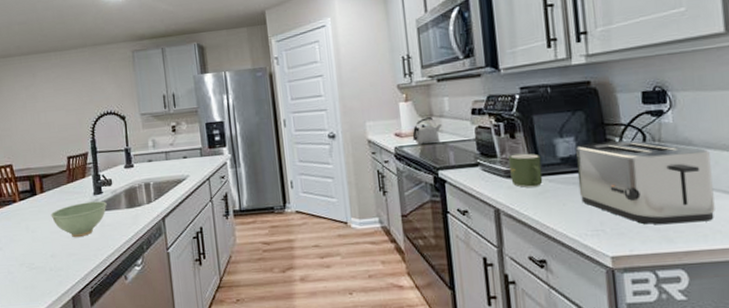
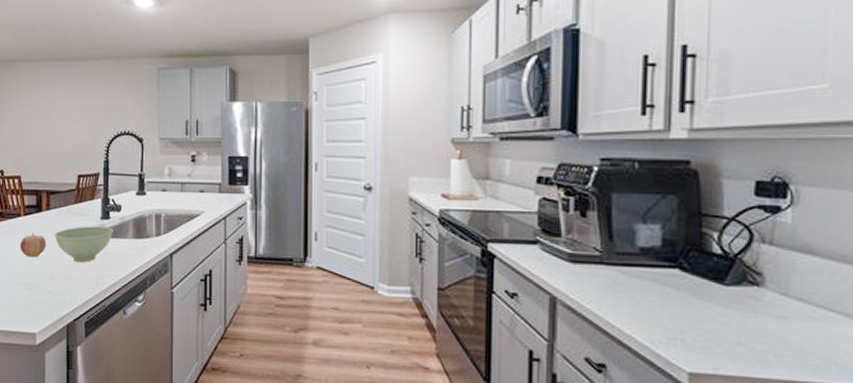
fruit: none [18,216,45,240] -> present [20,233,47,258]
kettle: present [412,117,442,144] -> none [462,180,499,212]
mug: present [509,153,543,188] -> none [575,235,615,278]
toaster: present [575,140,715,225] -> none [658,234,836,349]

